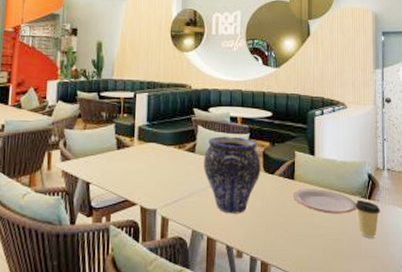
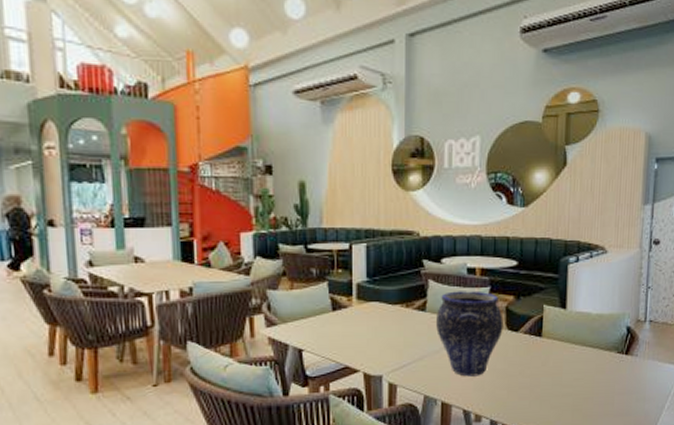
plate: present [292,189,356,214] -> none [539,345,612,372]
coffee cup: present [354,199,381,238] -> none [609,355,639,395]

